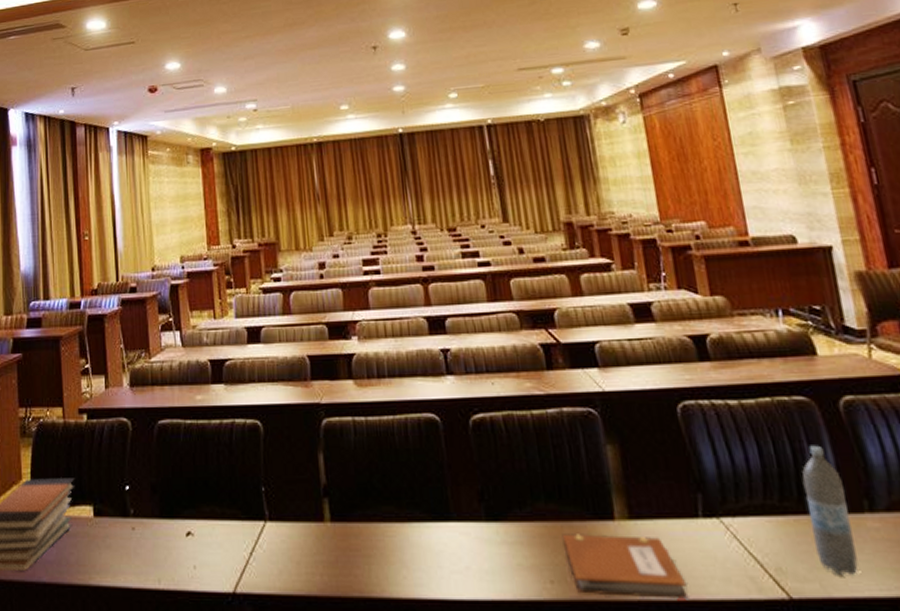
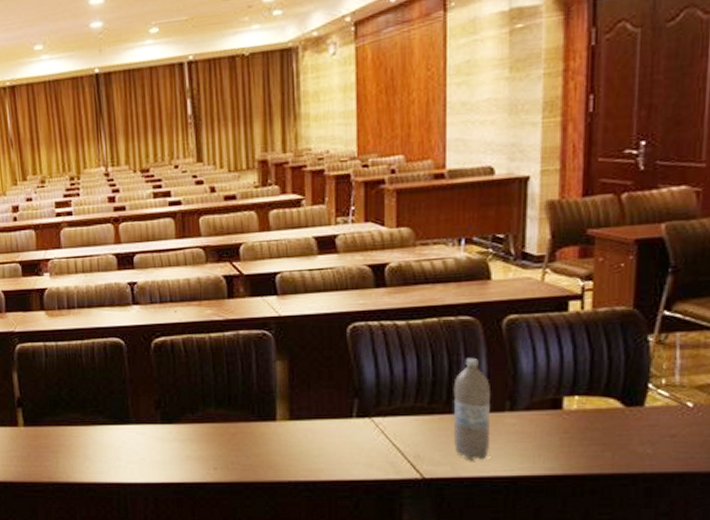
notebook: present [562,534,689,600] -> none [227,432,334,481]

